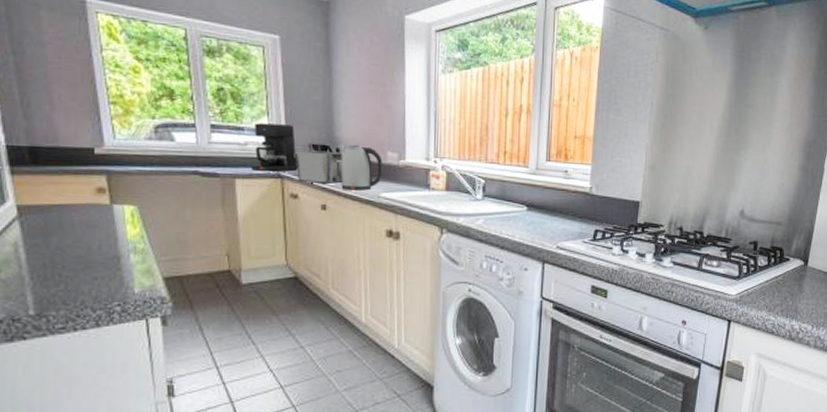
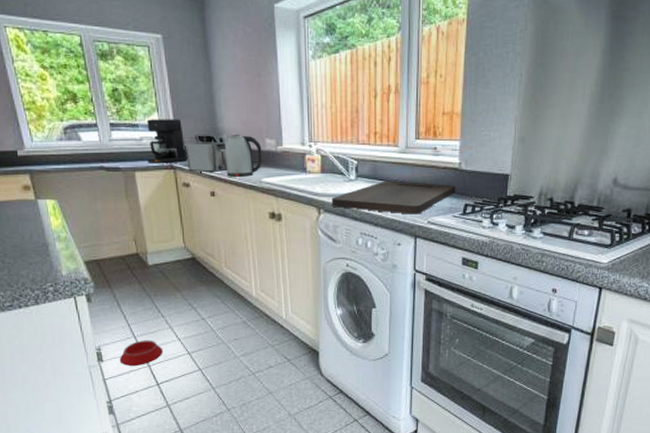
pet bowl: none [195,371,251,402] -> present [119,340,163,366]
cutting board: none [455,202,587,238] -> present [331,181,456,214]

